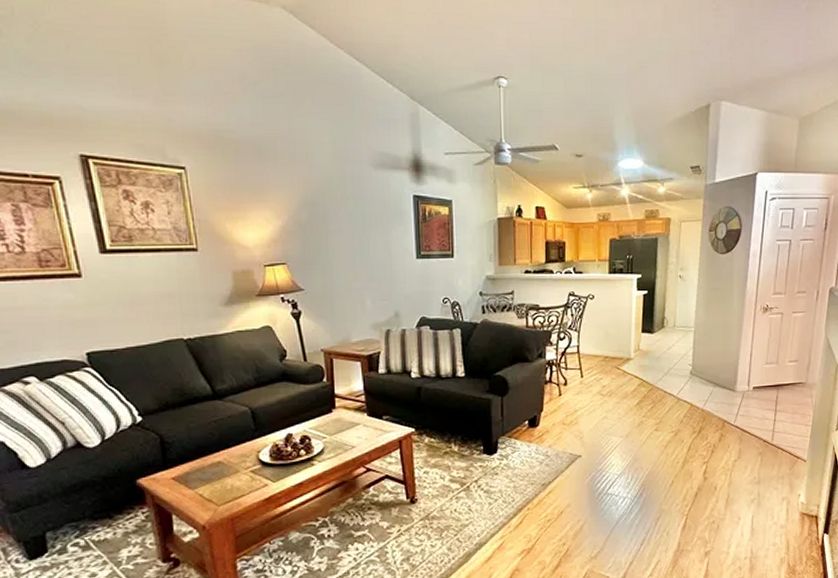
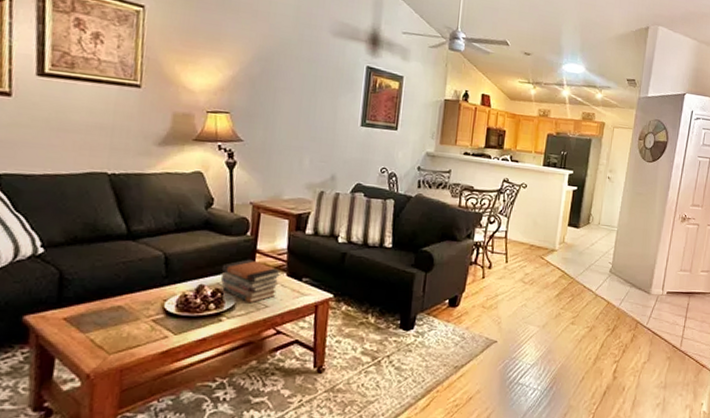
book stack: none [305,404,362,446] -> present [220,259,282,304]

